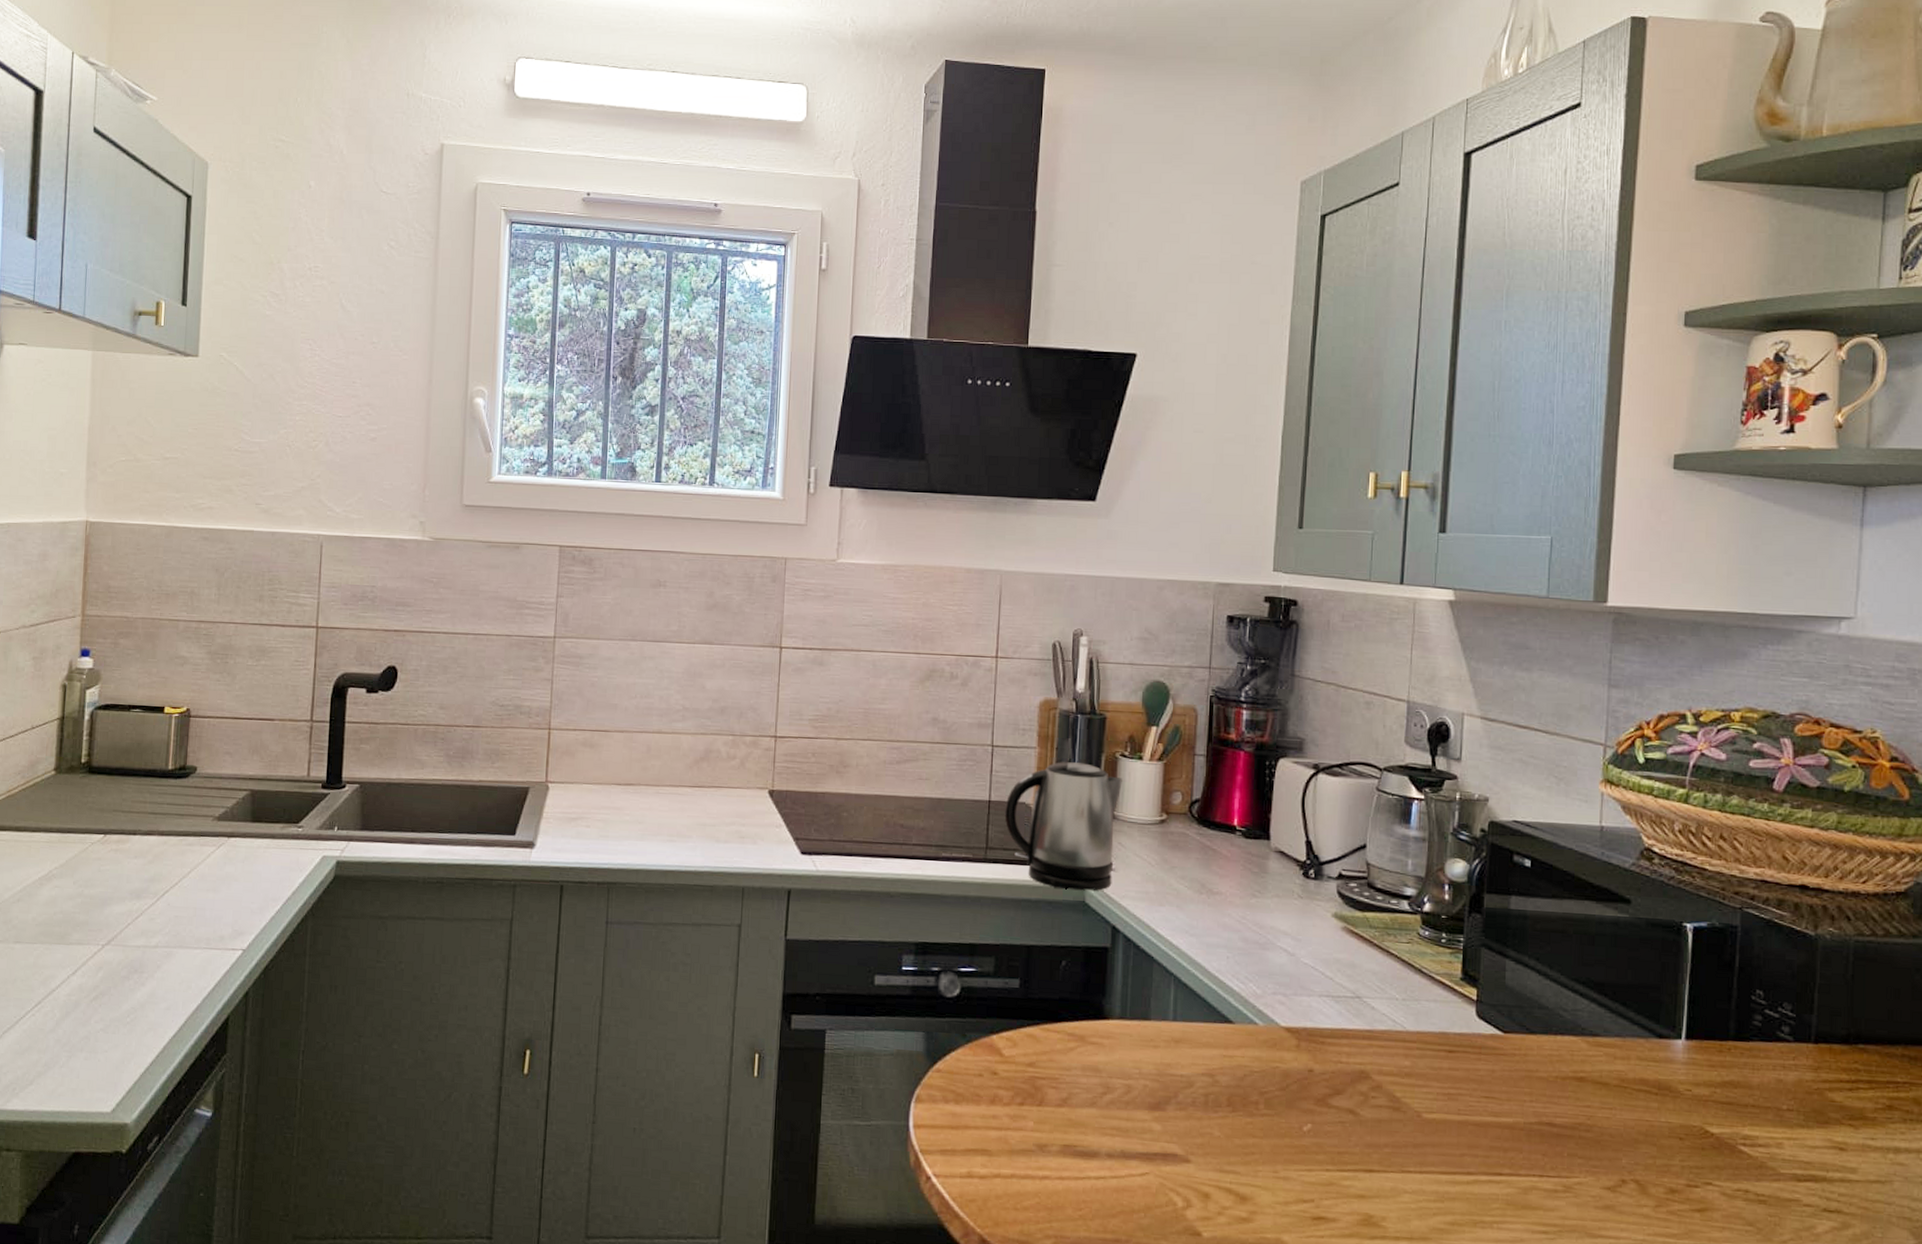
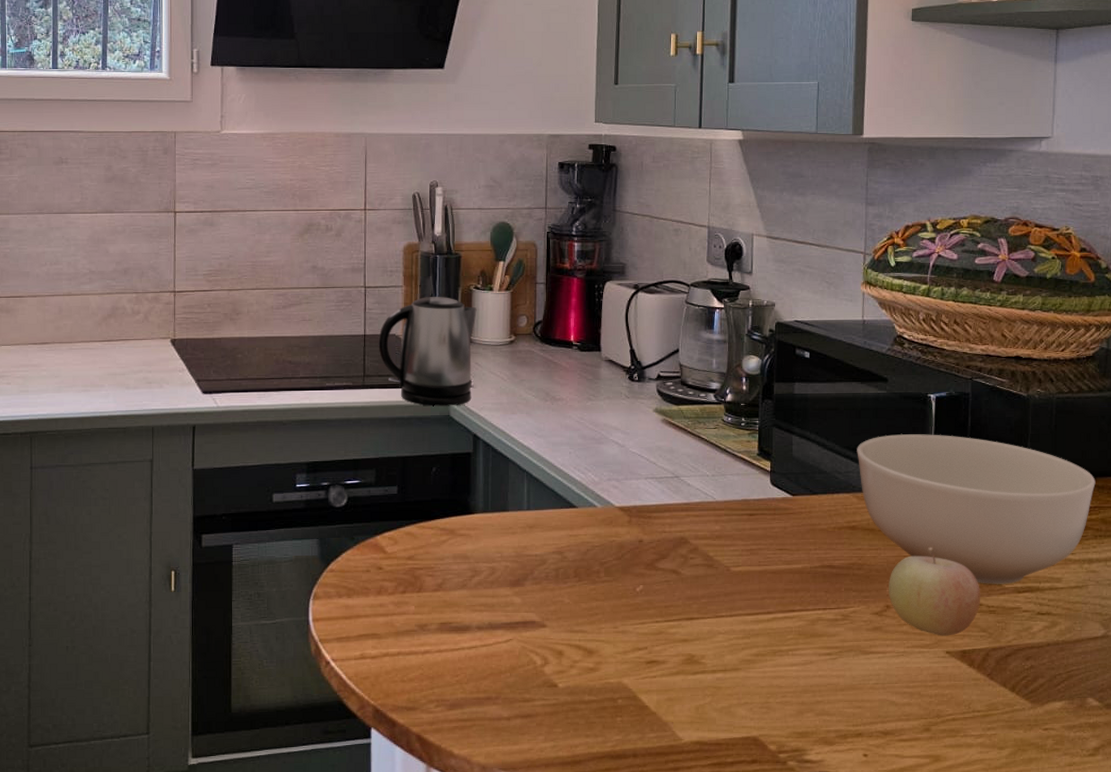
bowl: none [1588,969,1906,1169] -> present [857,434,1096,584]
fruit: none [1625,1112,1748,1227] -> present [889,547,981,636]

